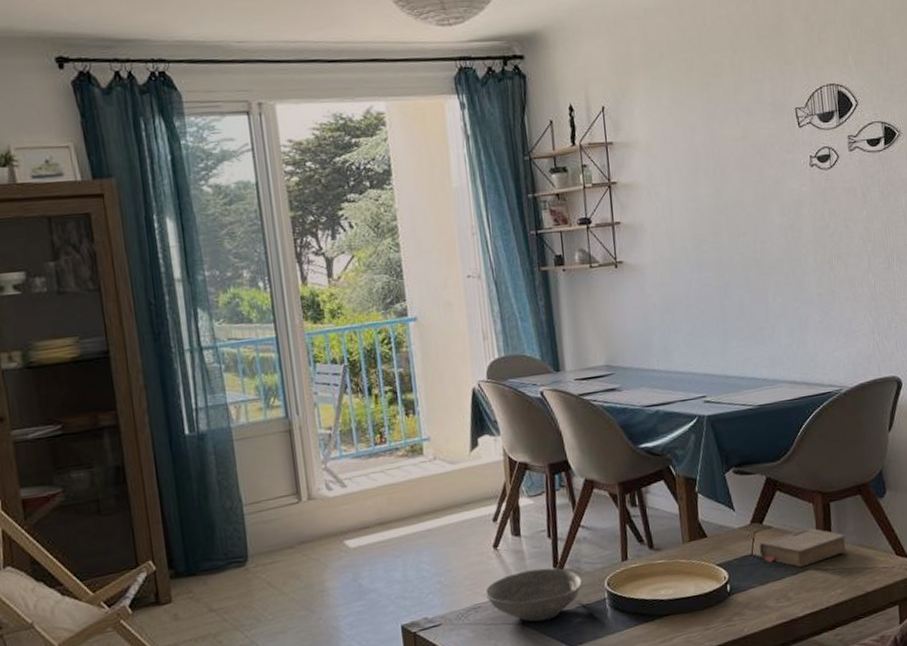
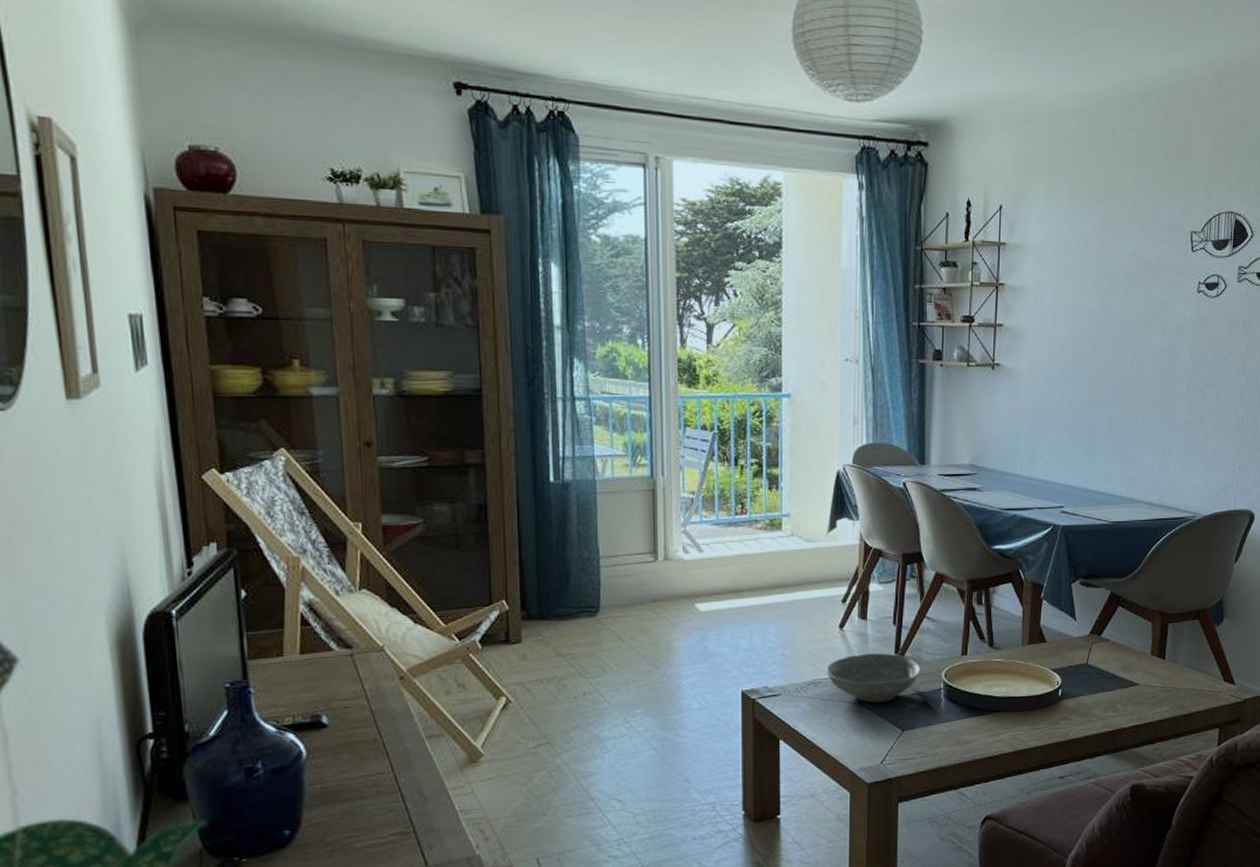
book: present [759,527,848,568] -> none [1094,644,1179,682]

